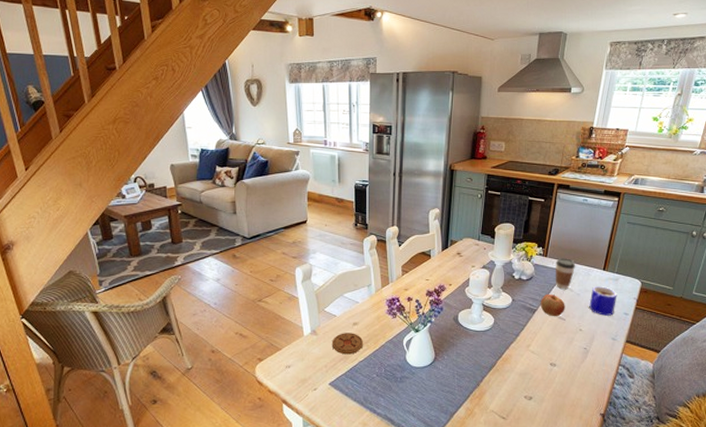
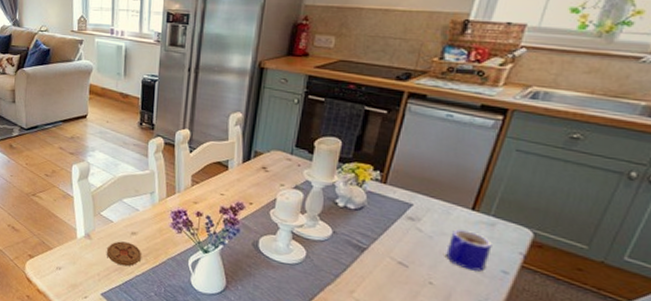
apple: present [540,295,565,317] -> none [372,231,410,262]
coffee cup: present [556,258,576,289] -> none [397,187,430,228]

